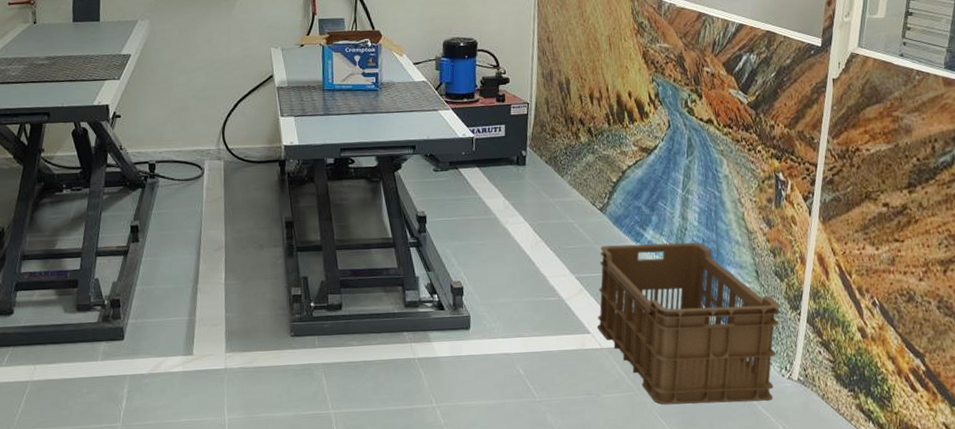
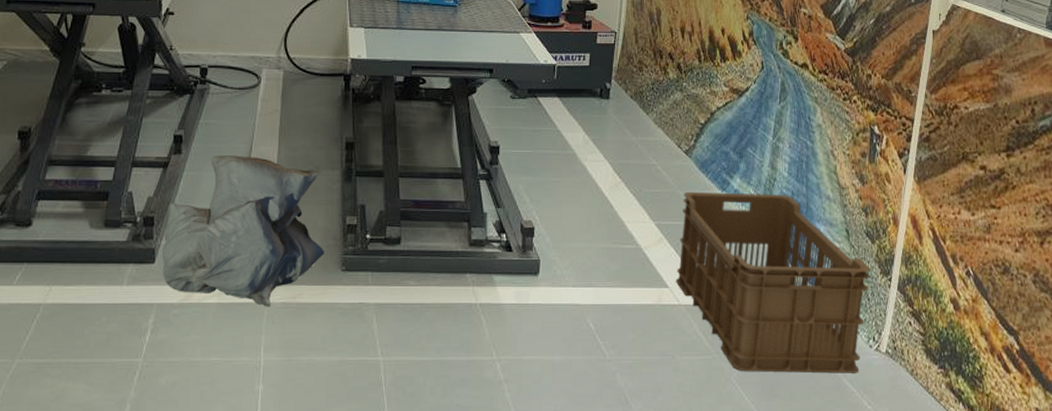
cloth: none [129,240,274,372] -> present [161,156,324,307]

